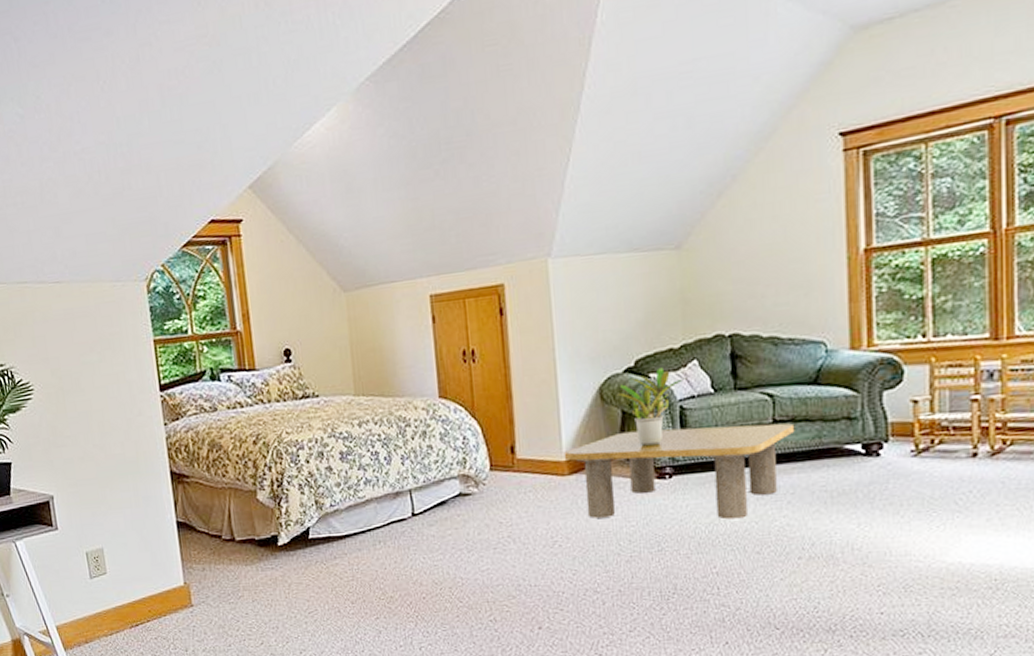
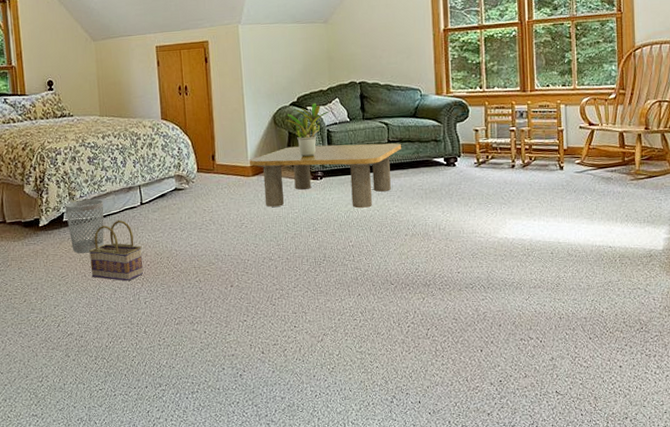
wastebasket: none [310,509,364,582] -> present [65,199,105,253]
basket: none [343,536,417,620] -> present [88,220,143,281]

